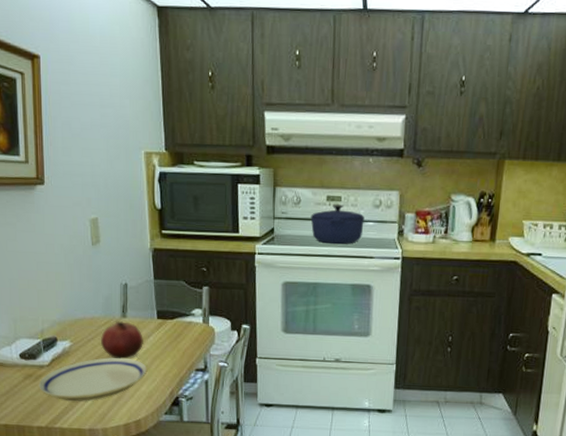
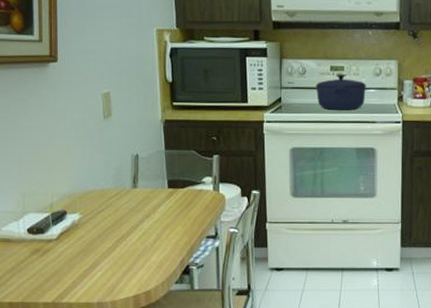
plate: present [38,357,147,401] -> none [46,228,157,274]
fruit: present [100,321,143,359] -> none [110,192,154,229]

